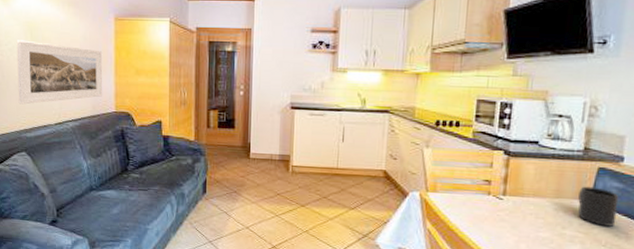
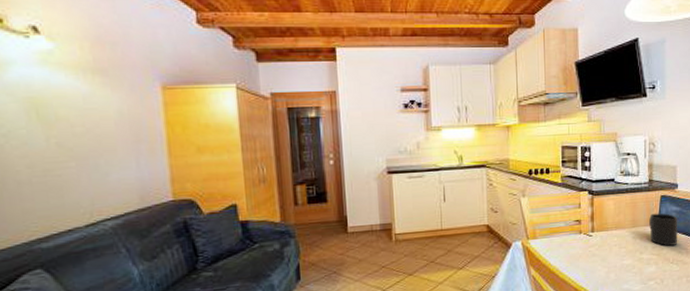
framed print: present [16,40,103,105] -> none [13,121,154,207]

